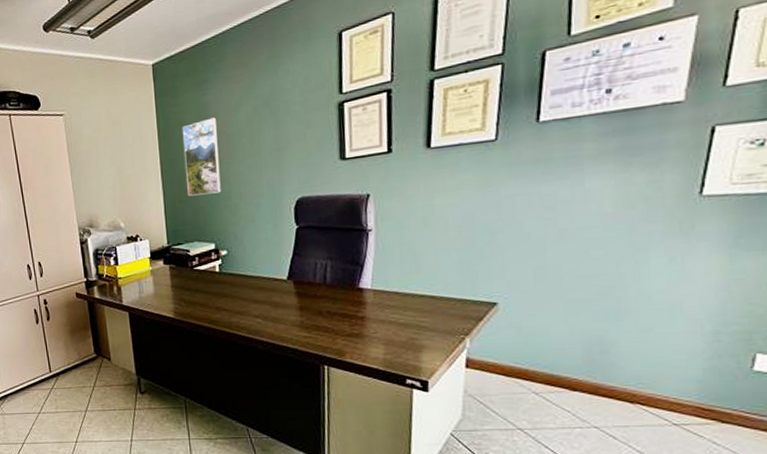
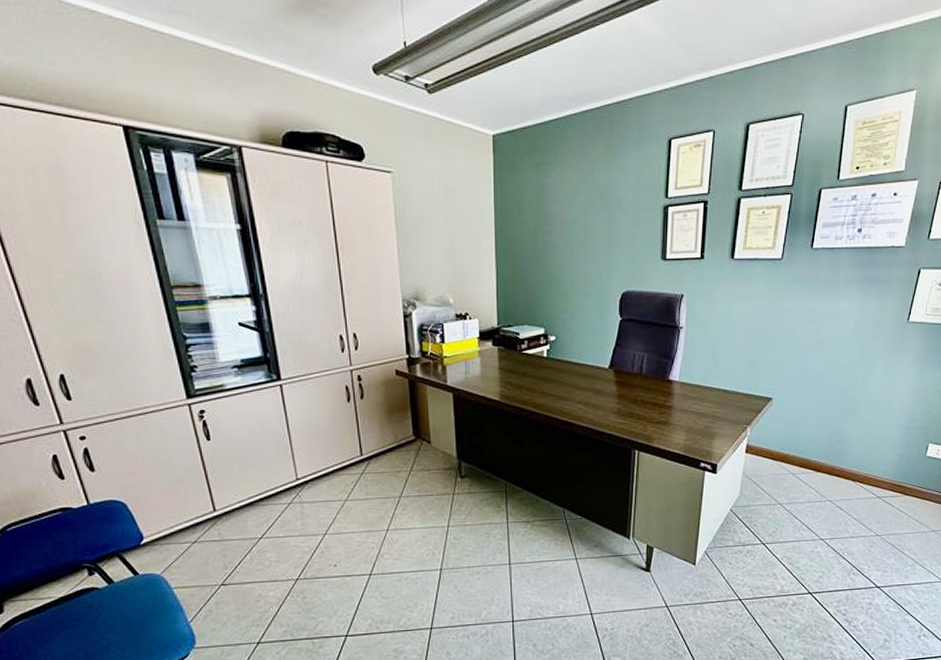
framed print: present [182,117,221,196] -> none [519,201,554,278]

